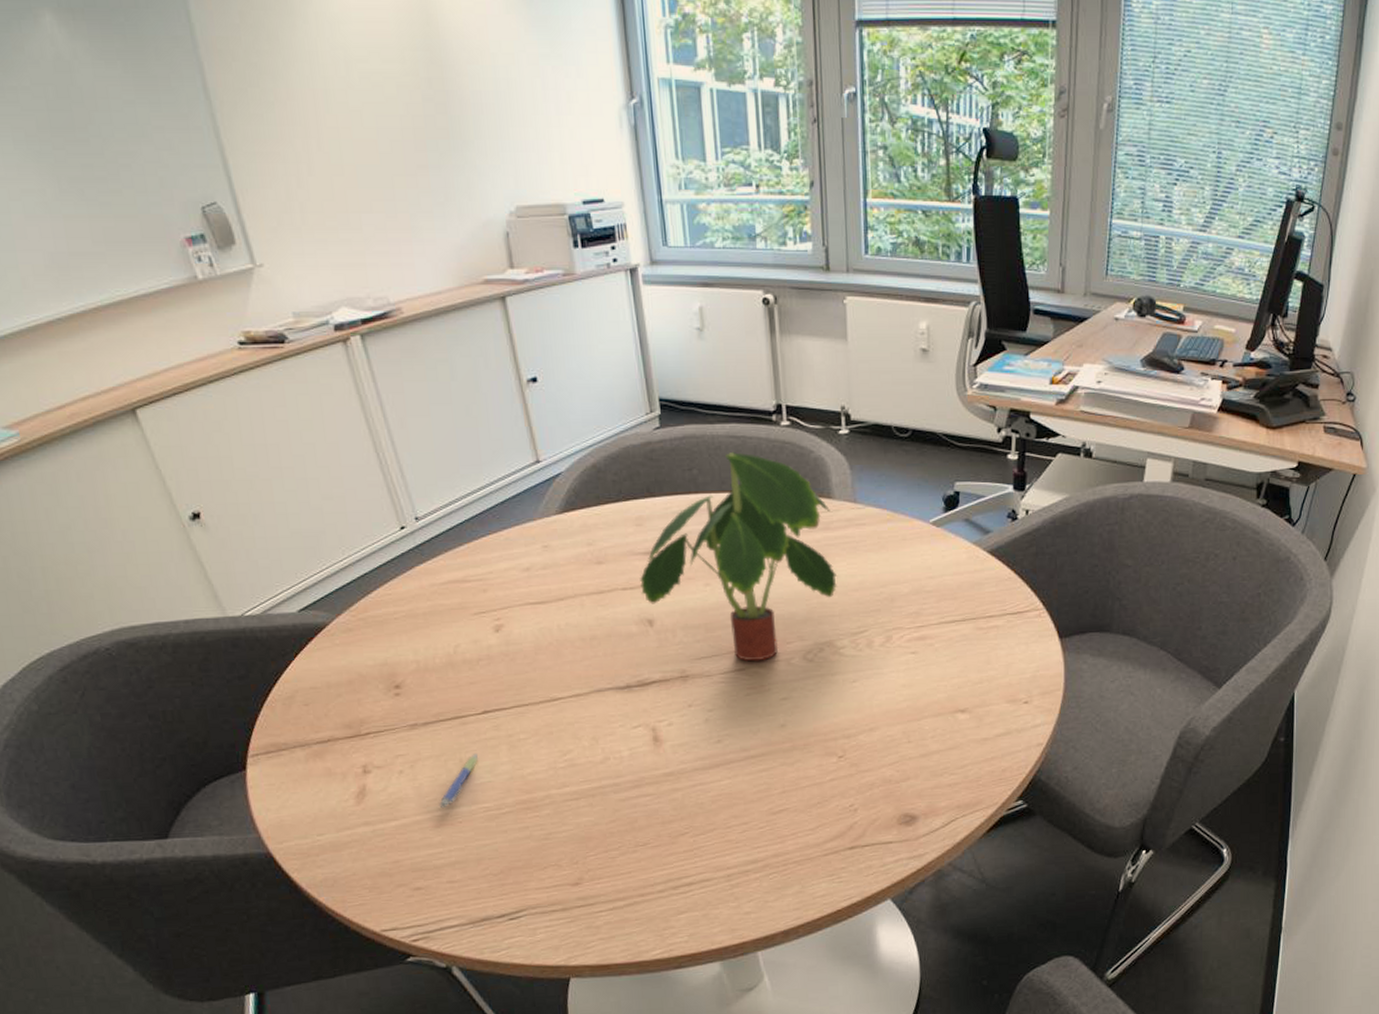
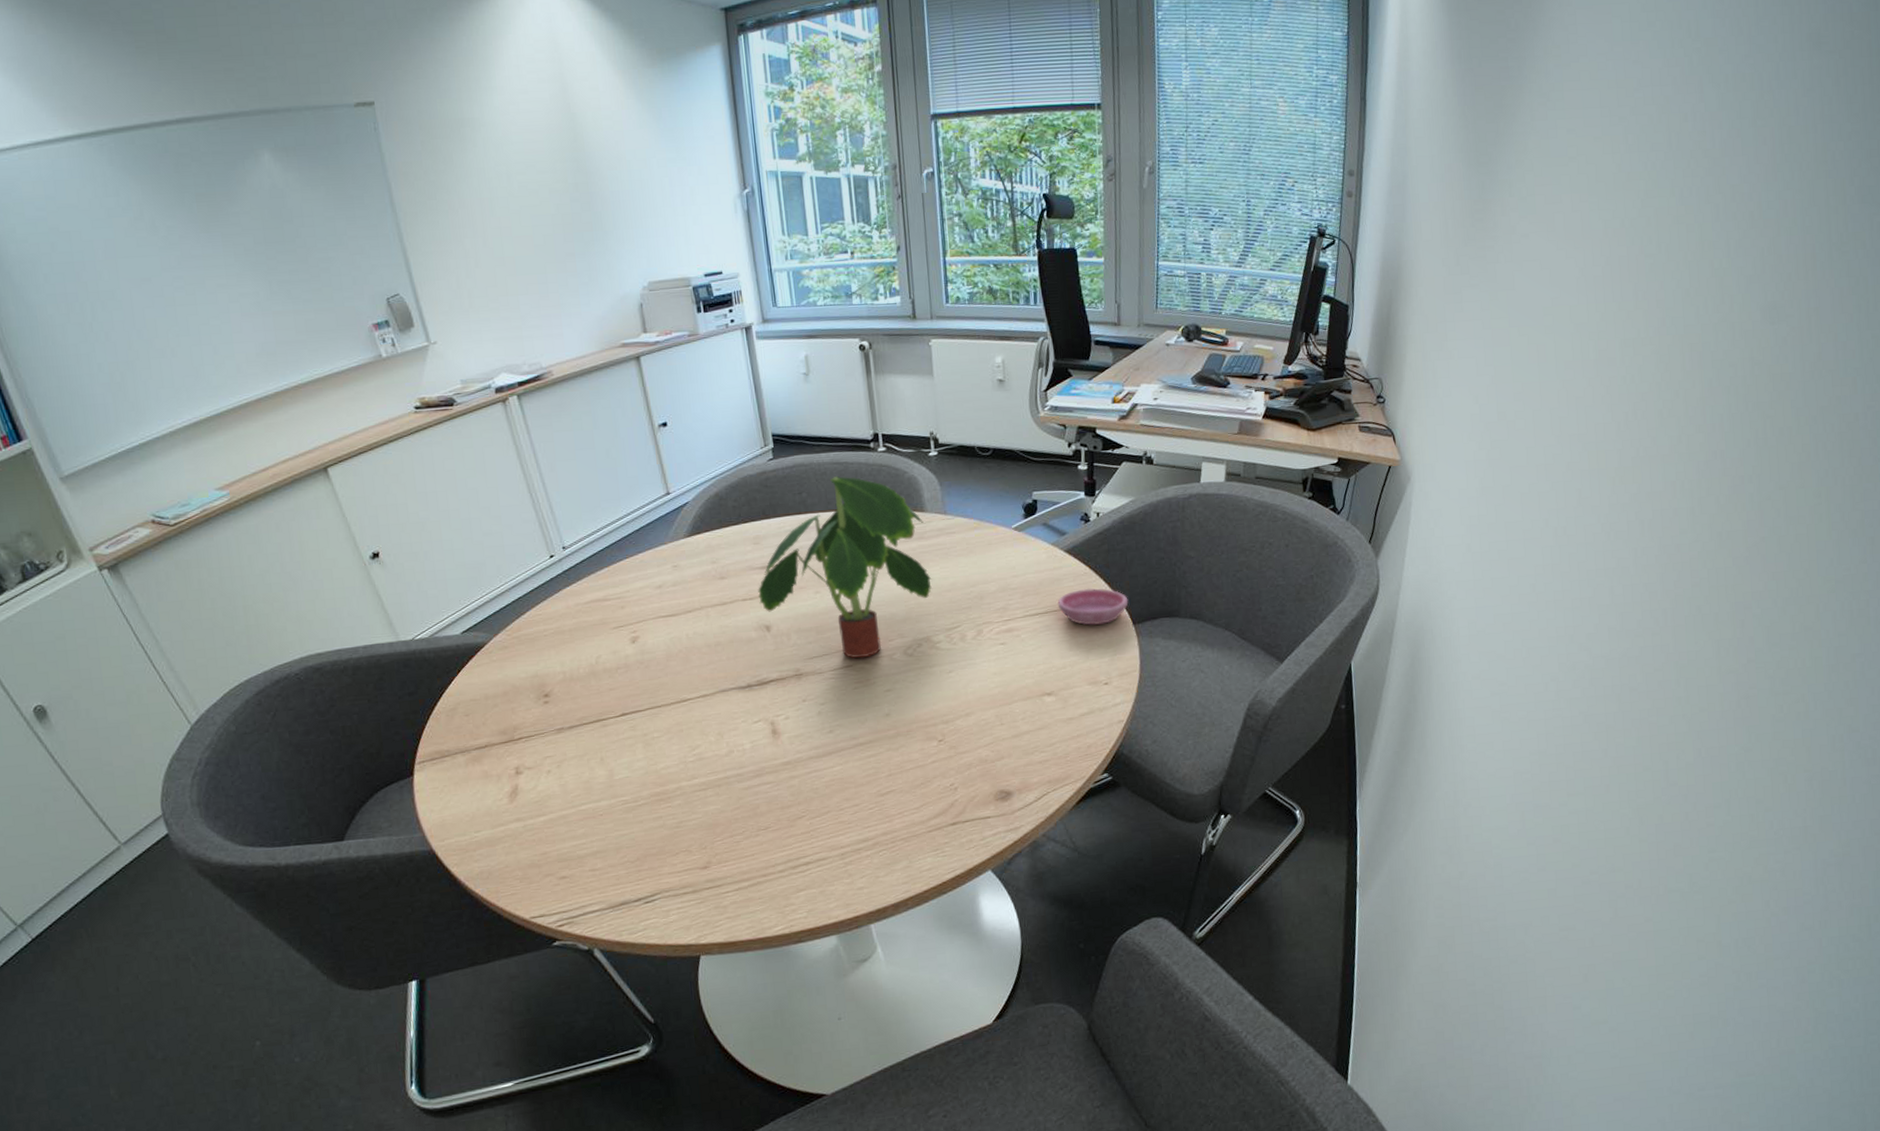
pen: present [439,754,479,809] -> none [582,752,618,803]
saucer: none [977,595,1056,637] -> present [1057,588,1129,625]

